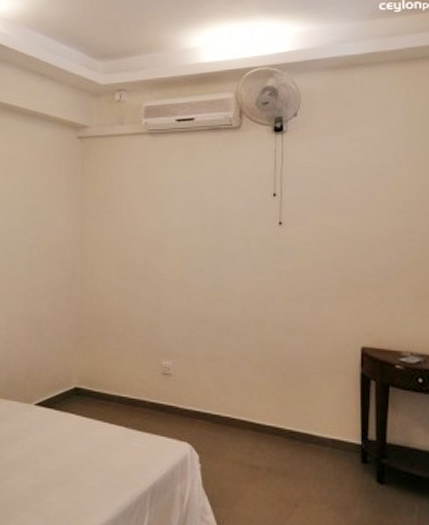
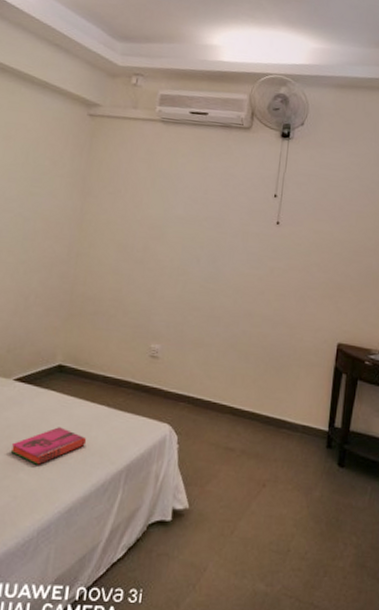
hardback book: none [38,450,109,488] -> present [10,427,87,465]

